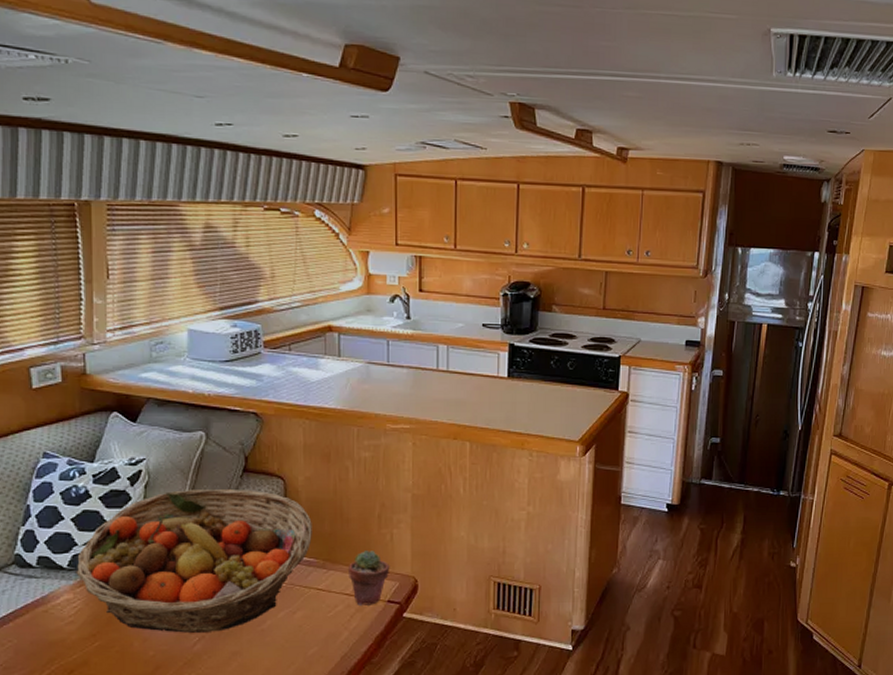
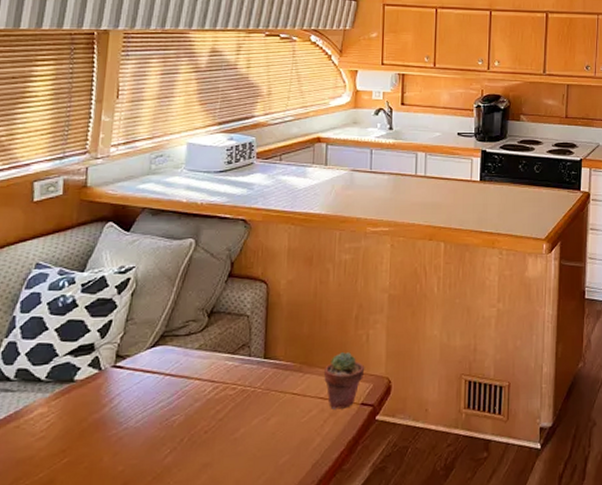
fruit basket: present [76,488,312,633] -> none [53,294,291,445]

